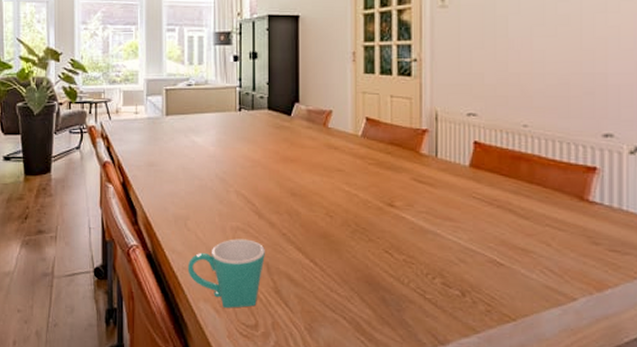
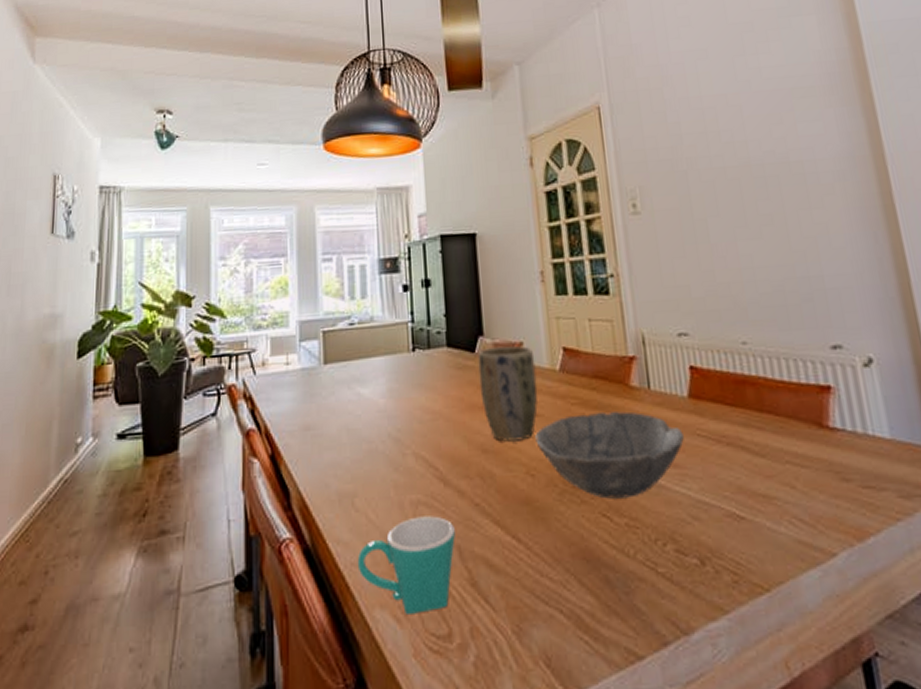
plant pot: none [293,112,341,189] -> present [477,346,538,442]
bowl: none [336,172,461,241] -> present [535,411,684,499]

